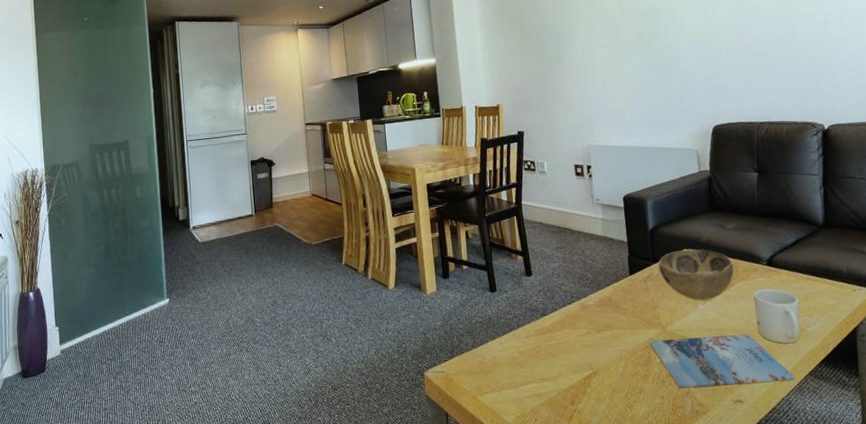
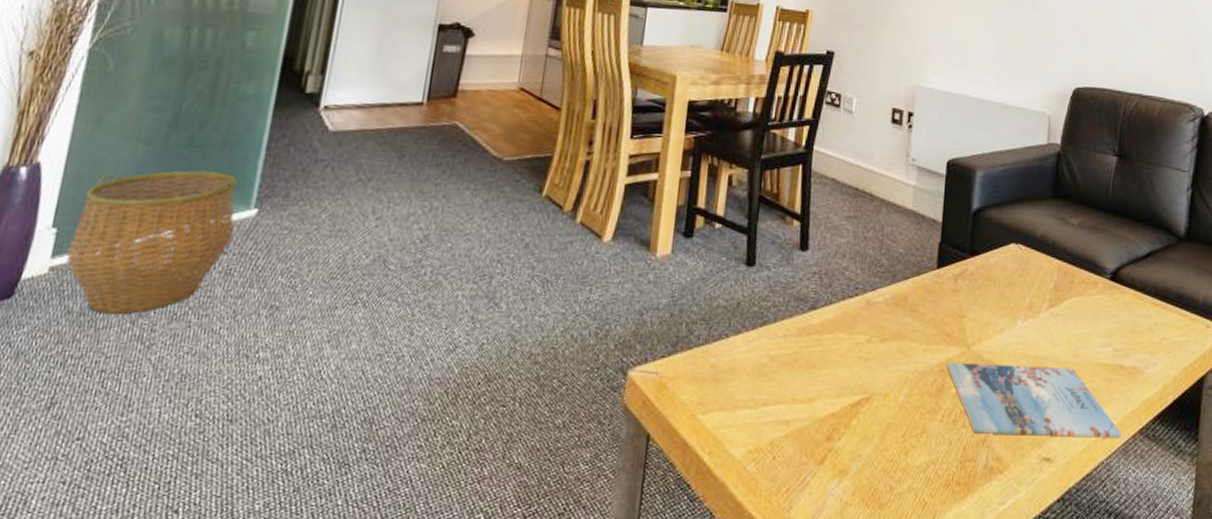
basket: none [68,279,159,375] -> present [66,170,237,314]
decorative bowl: present [658,249,734,301] -> none [975,244,1070,316]
mug: present [753,288,801,344] -> none [1085,309,1142,388]

